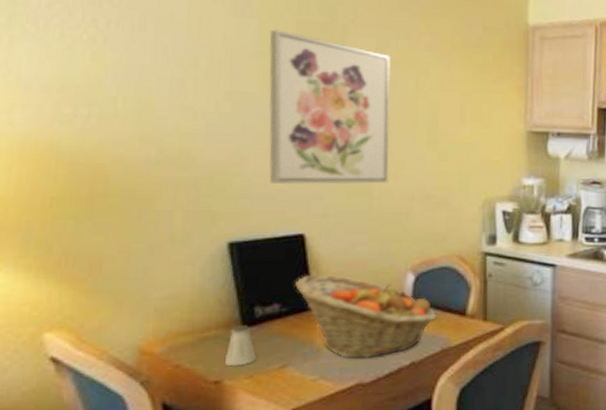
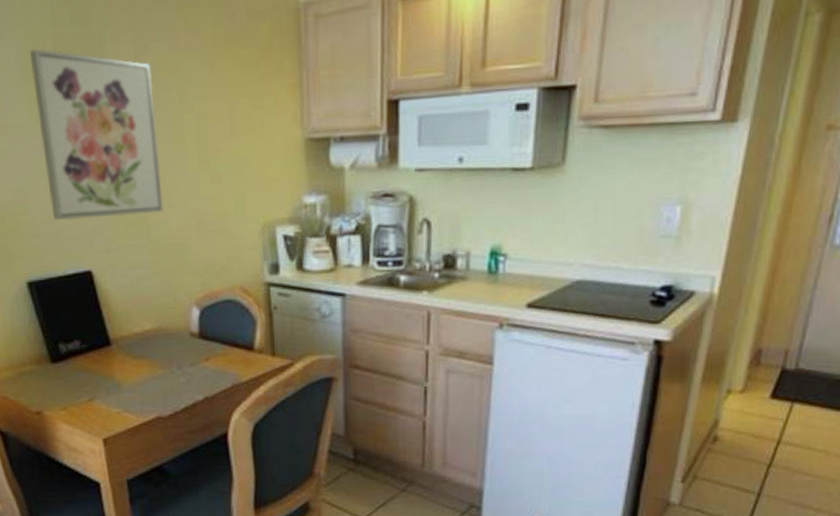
saltshaker: present [224,325,256,367] -> none [41,361,67,399]
fruit basket: present [294,275,437,358] -> none [89,311,225,393]

